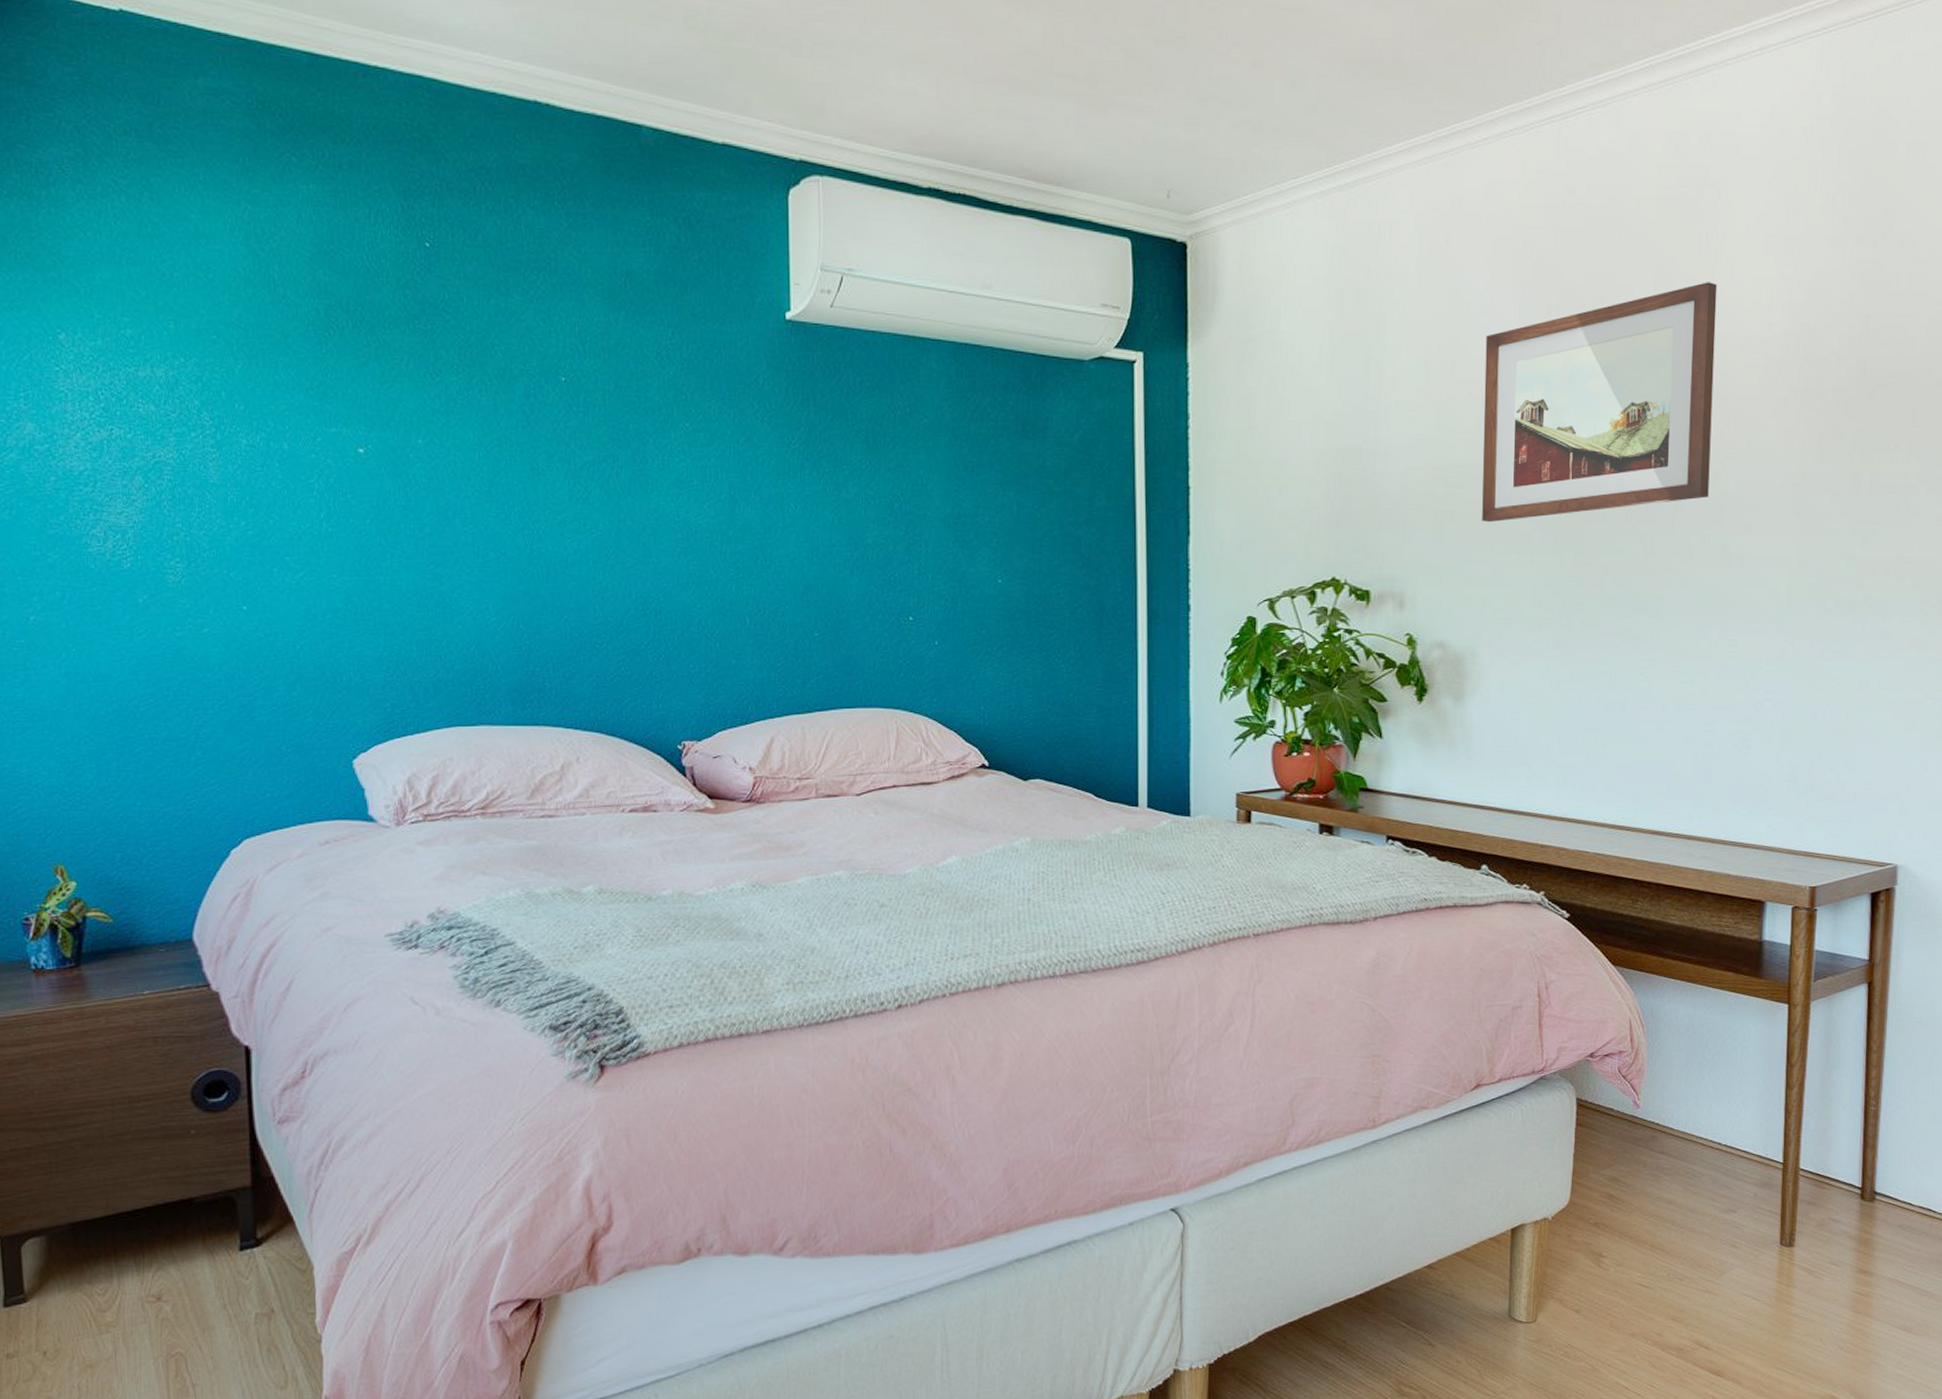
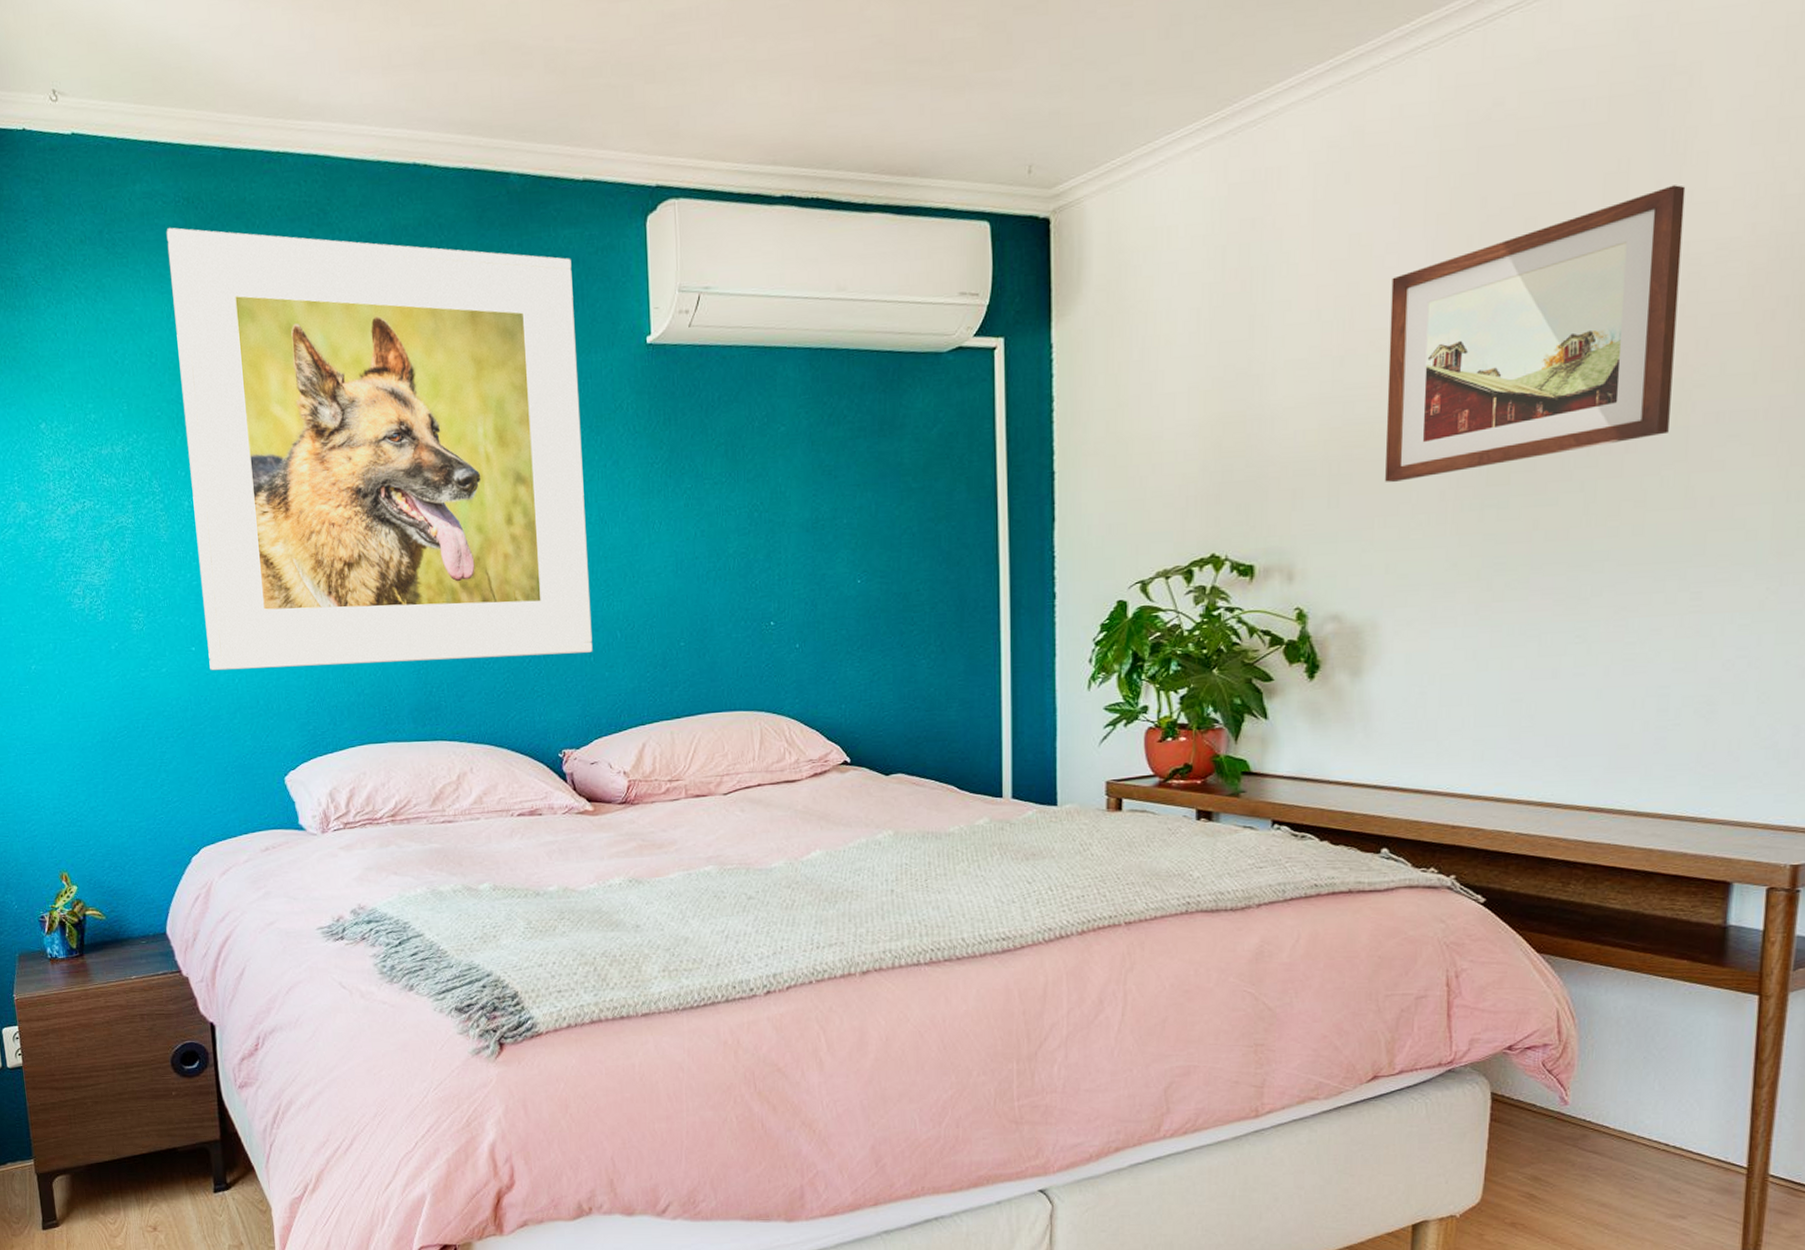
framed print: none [234,132,719,638] -> present [166,228,593,671]

